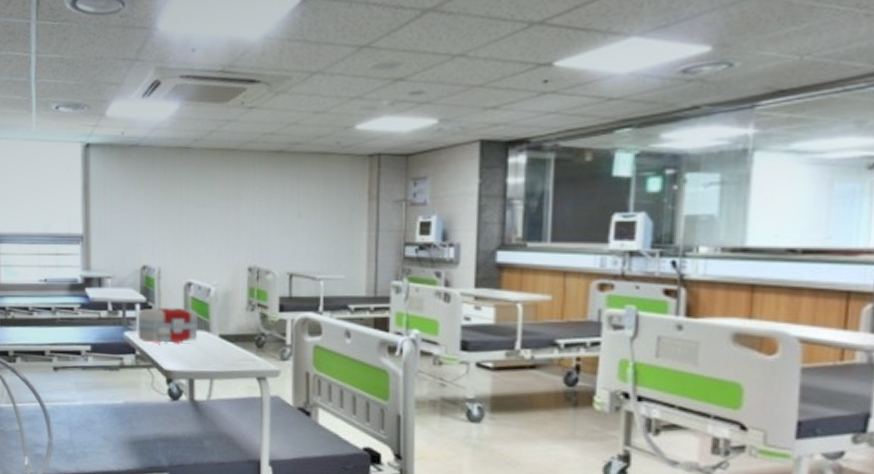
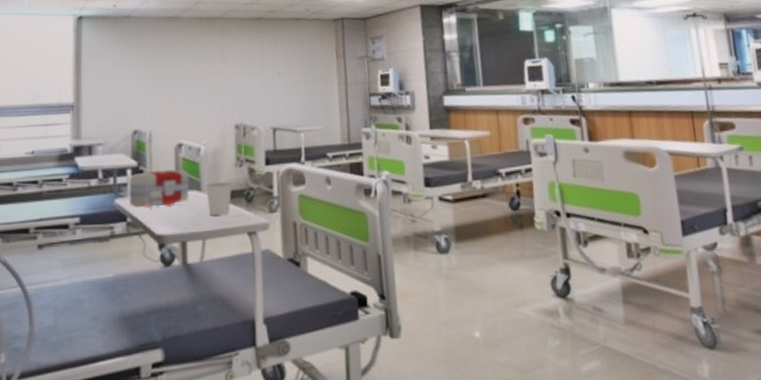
dixie cup: none [215,325,243,358] -> present [206,182,233,216]

